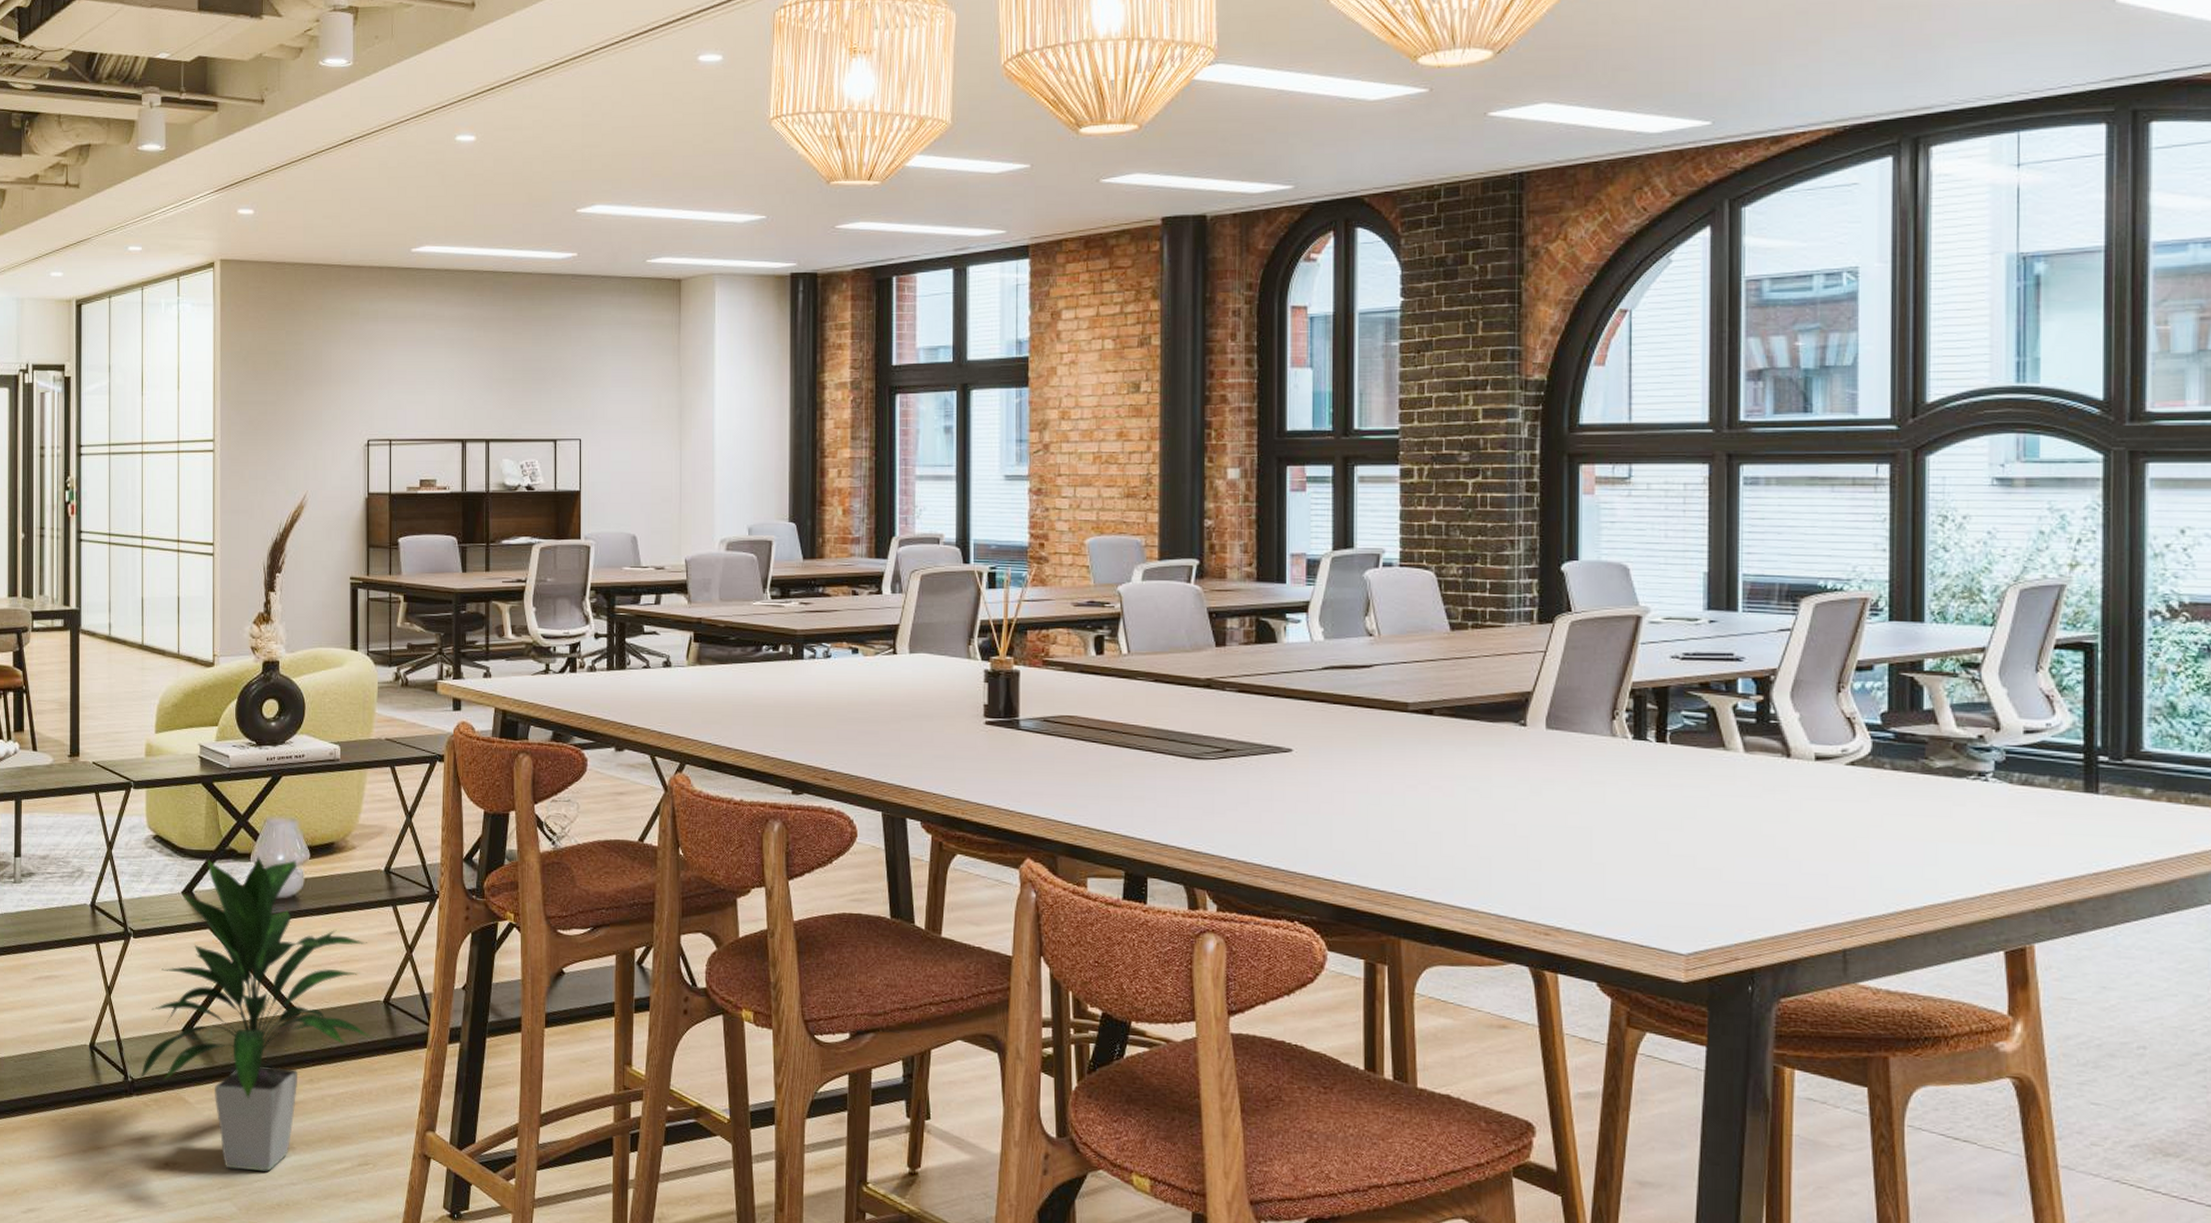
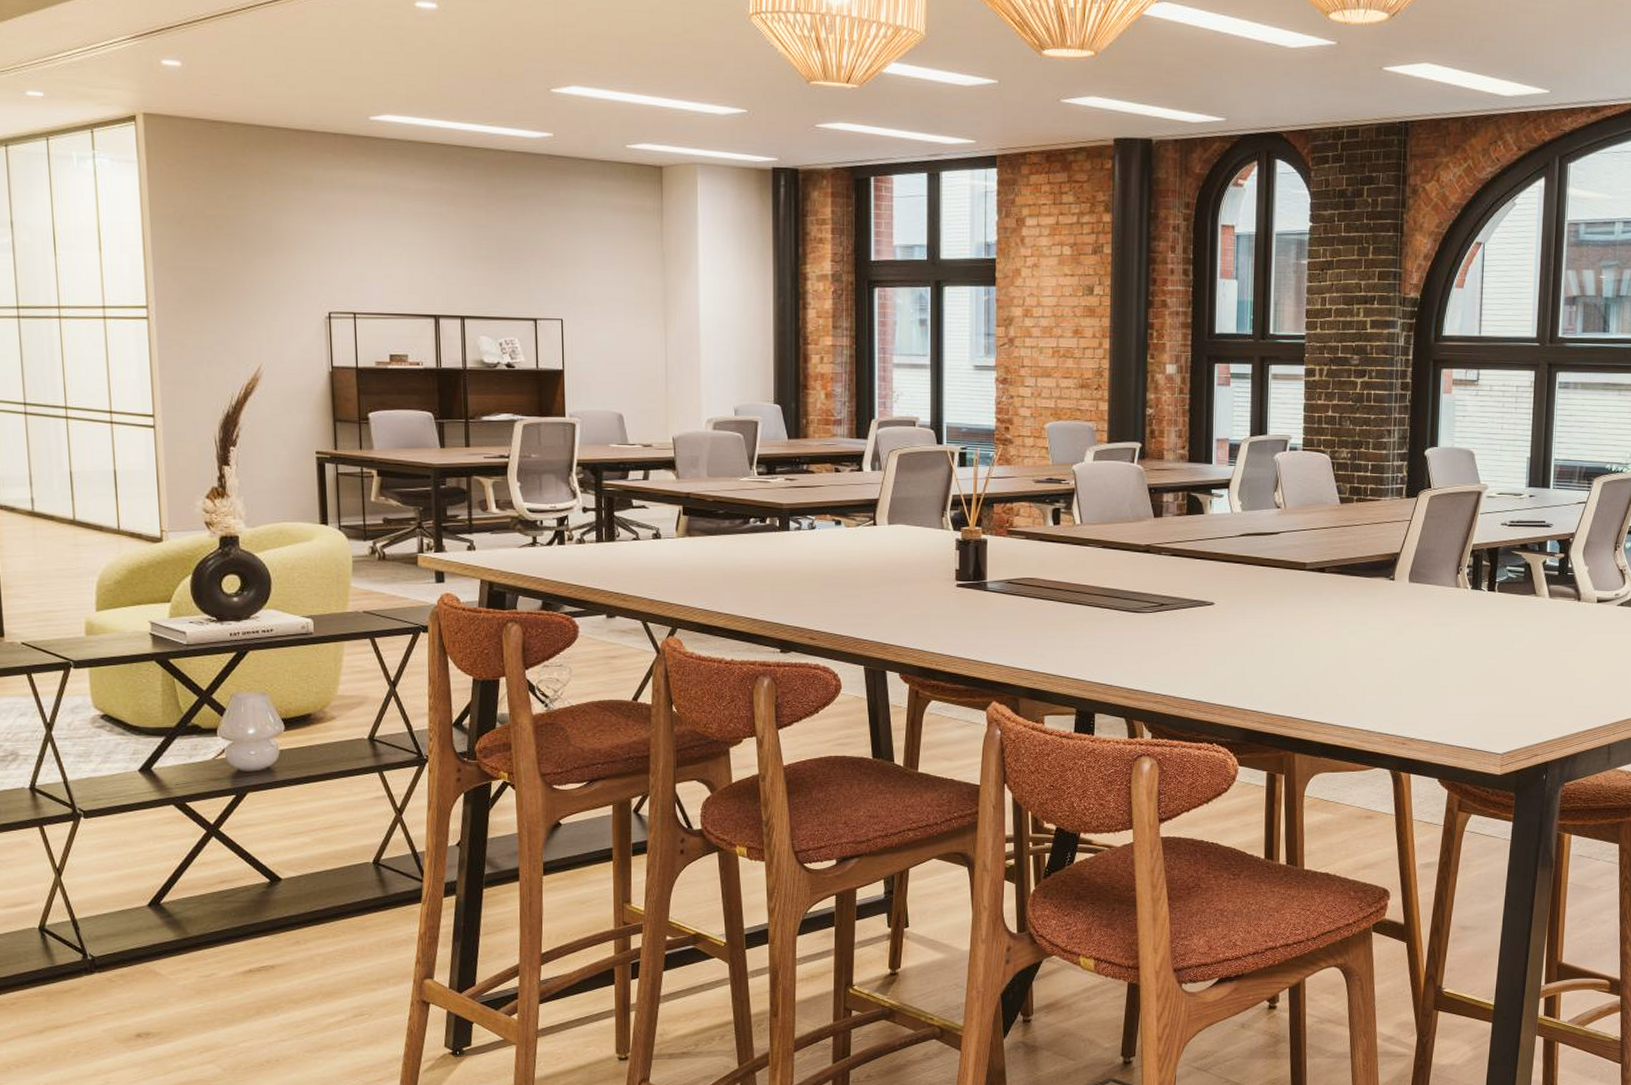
indoor plant: present [139,855,374,1172] -> none [101,730,364,1033]

